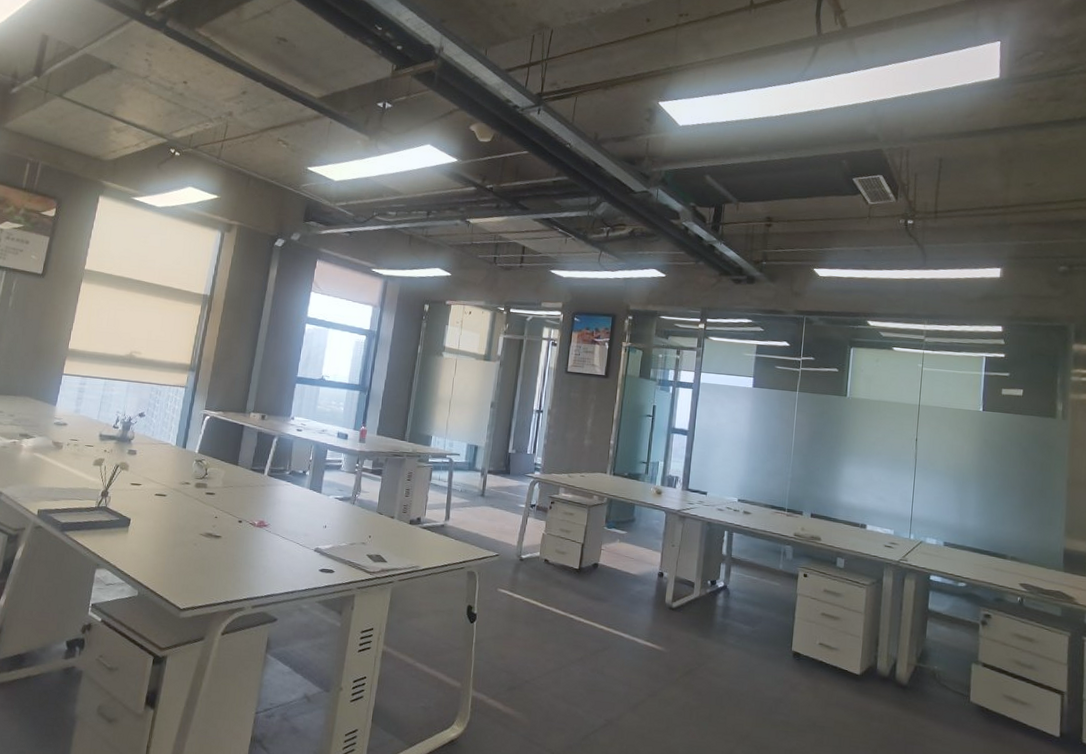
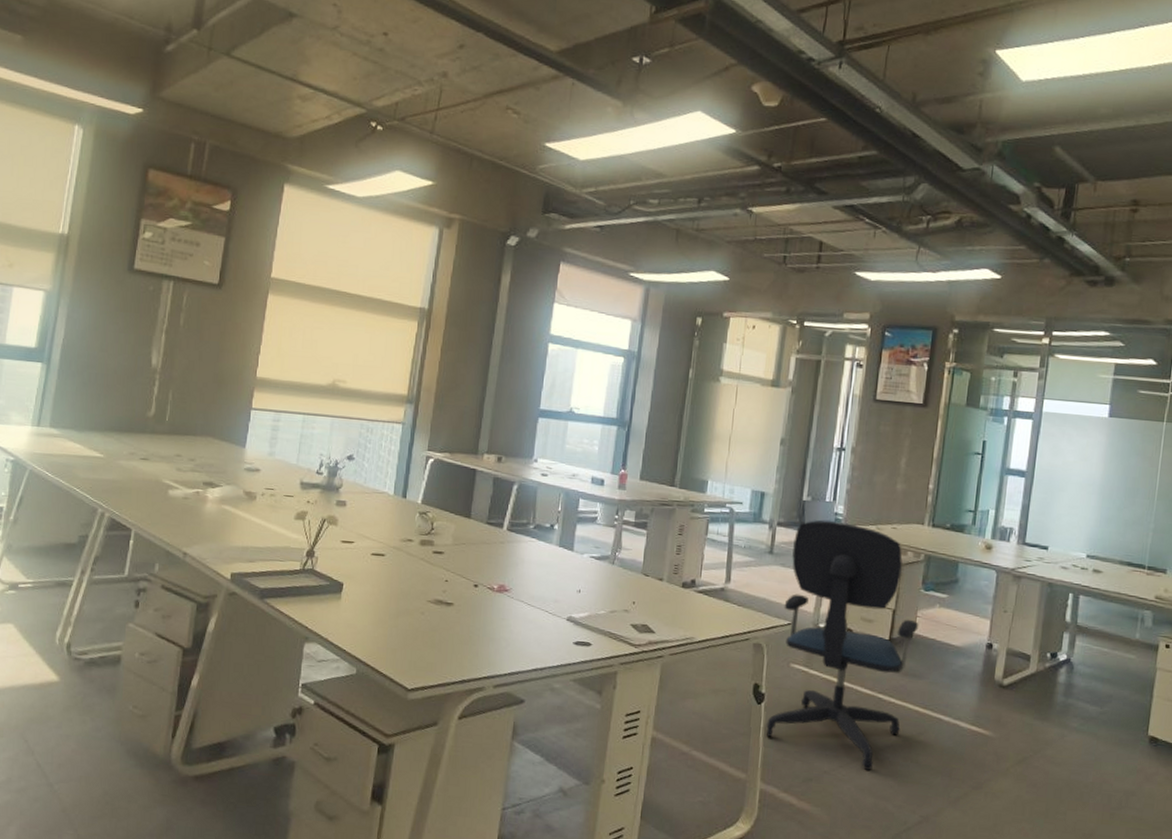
office chair: none [478,468,603,680] -> present [766,519,919,770]

